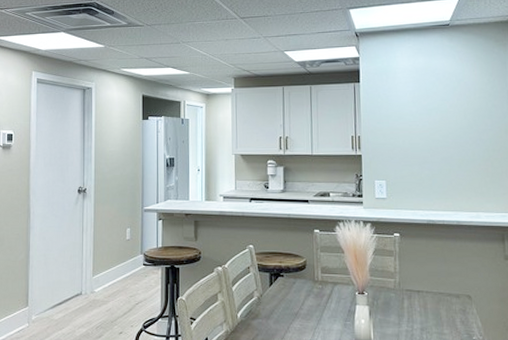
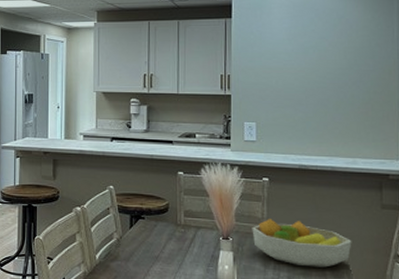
fruit bowl: none [385,273,480,318] -> present [252,219,352,268]

